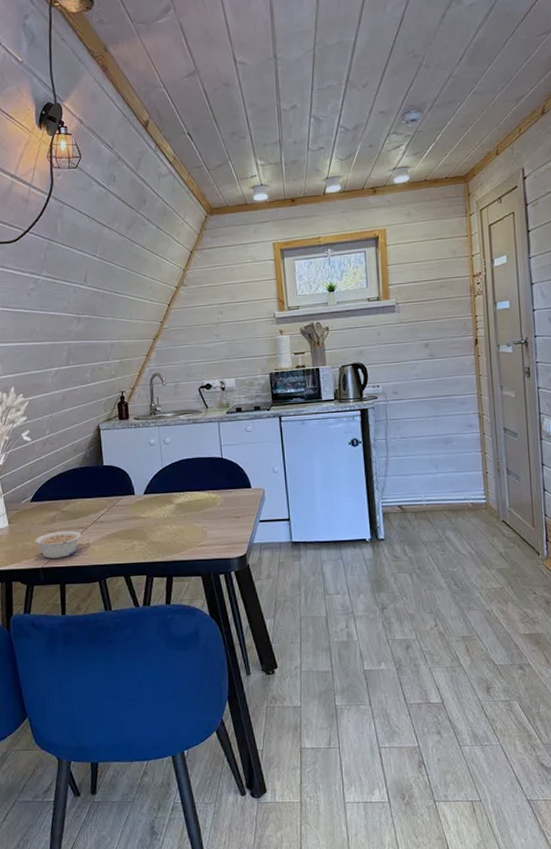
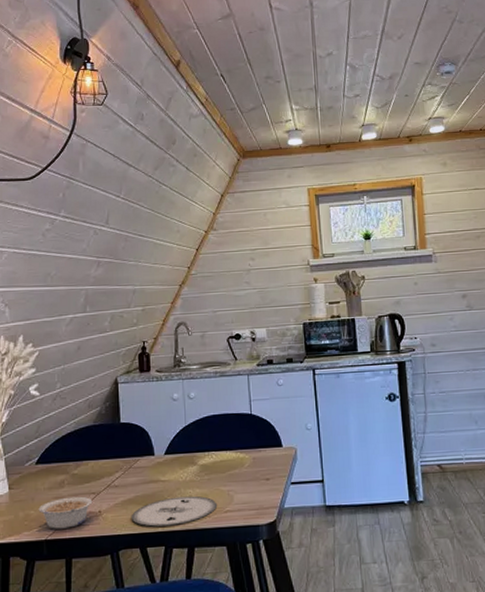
plate: none [115,531,193,558] -> present [131,495,218,527]

